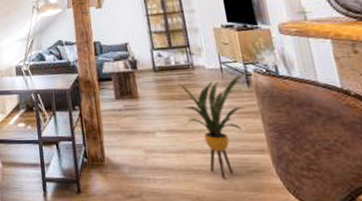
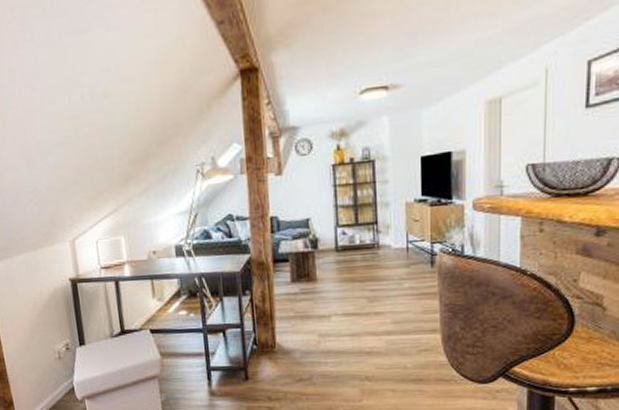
house plant: present [178,72,248,179] -> none [359,251,434,359]

